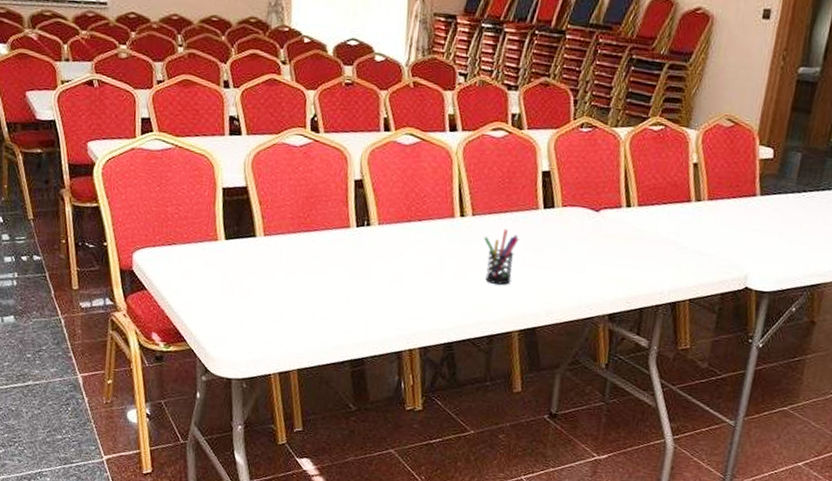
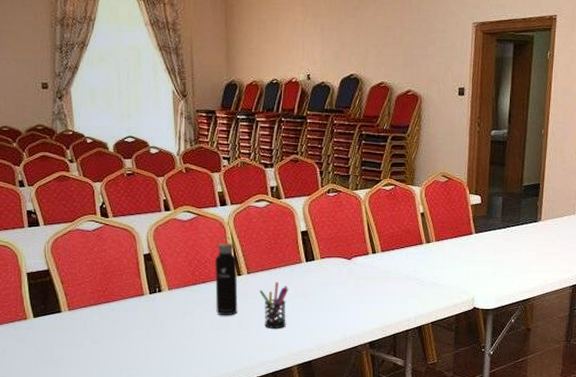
water bottle: none [430,168,462,263] -> present [214,237,238,316]

